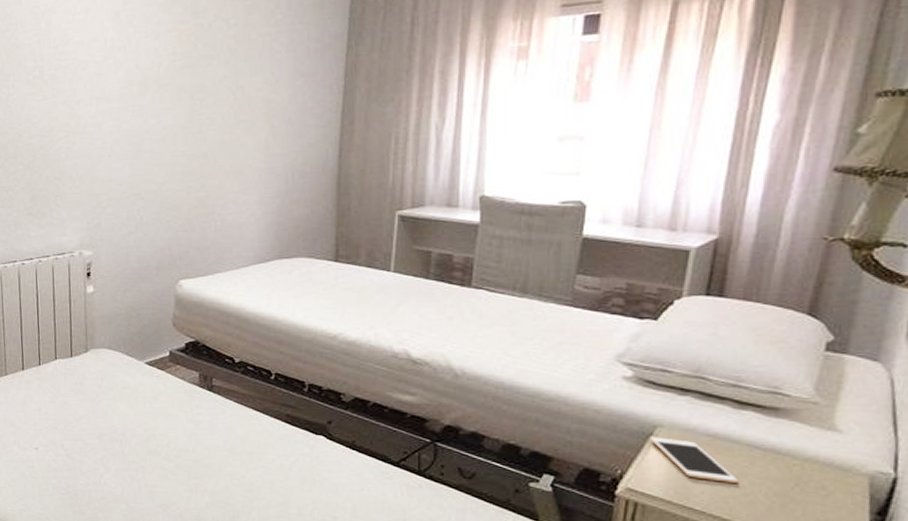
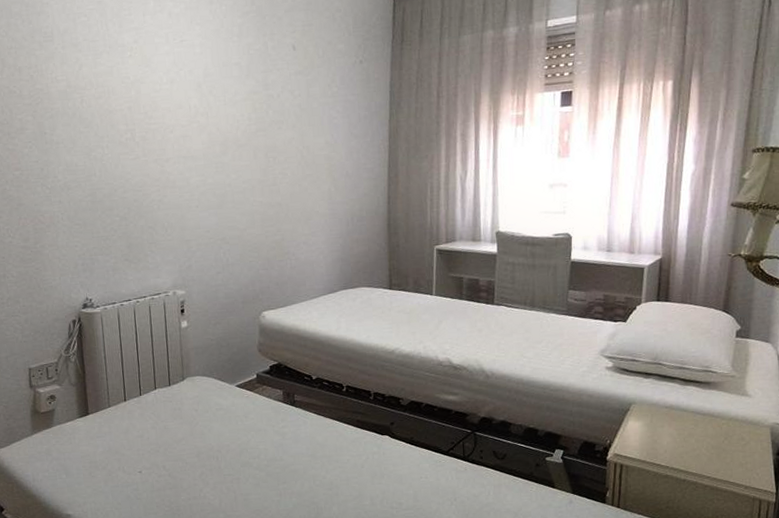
cell phone: present [649,437,737,483] -> none [627,412,687,442]

